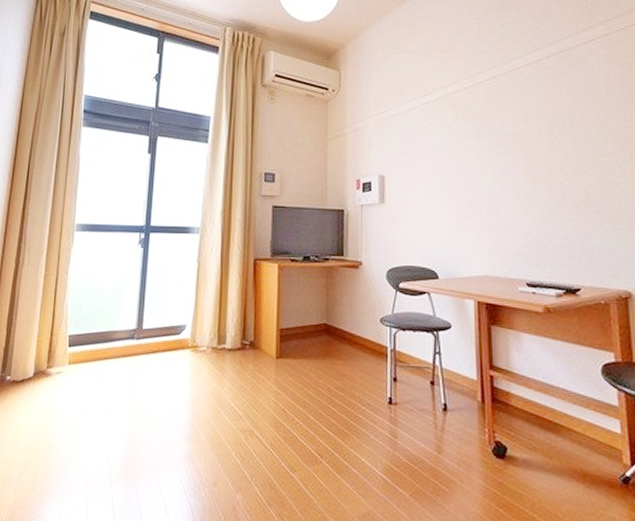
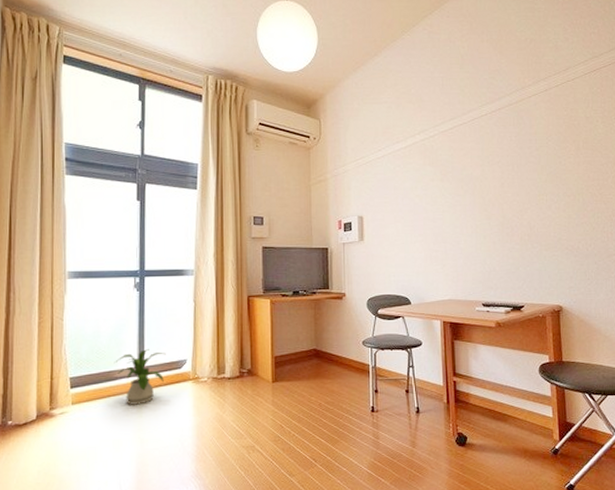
house plant: none [114,310,166,371] -> present [115,349,166,405]

